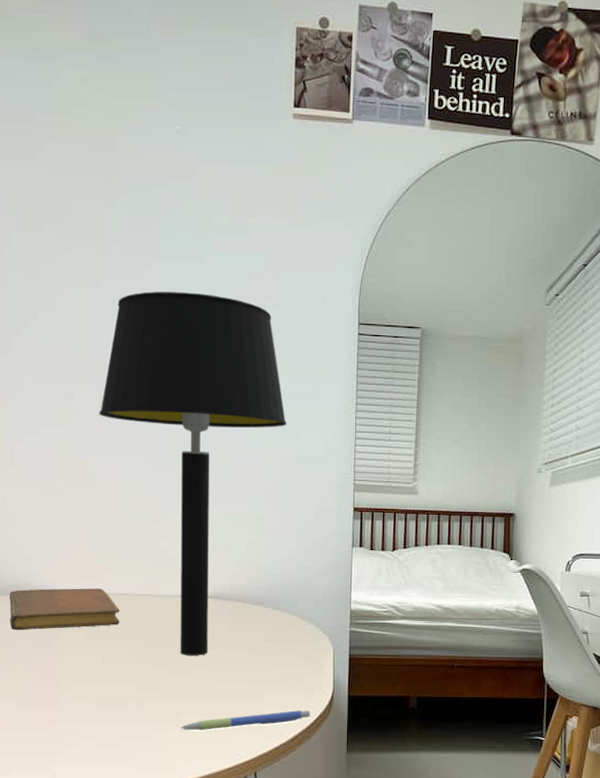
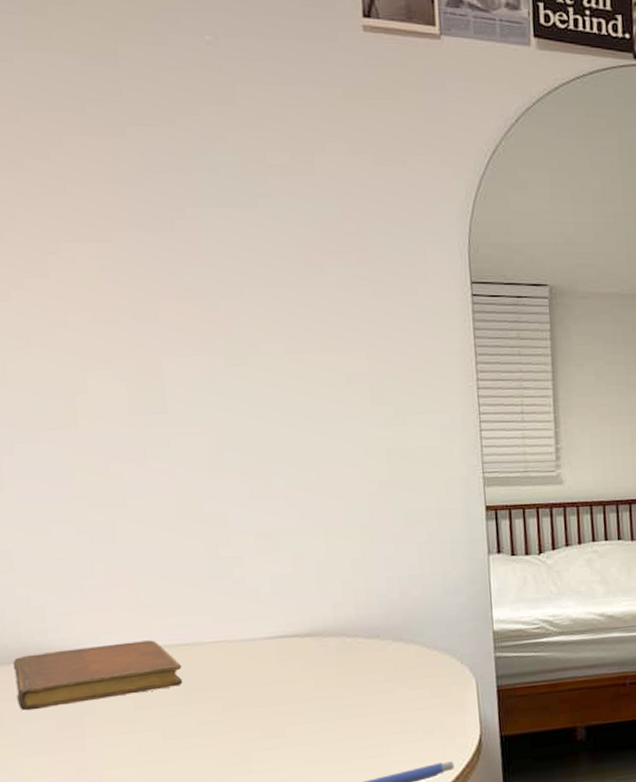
table lamp: present [99,291,287,655] -> none [127,248,390,714]

